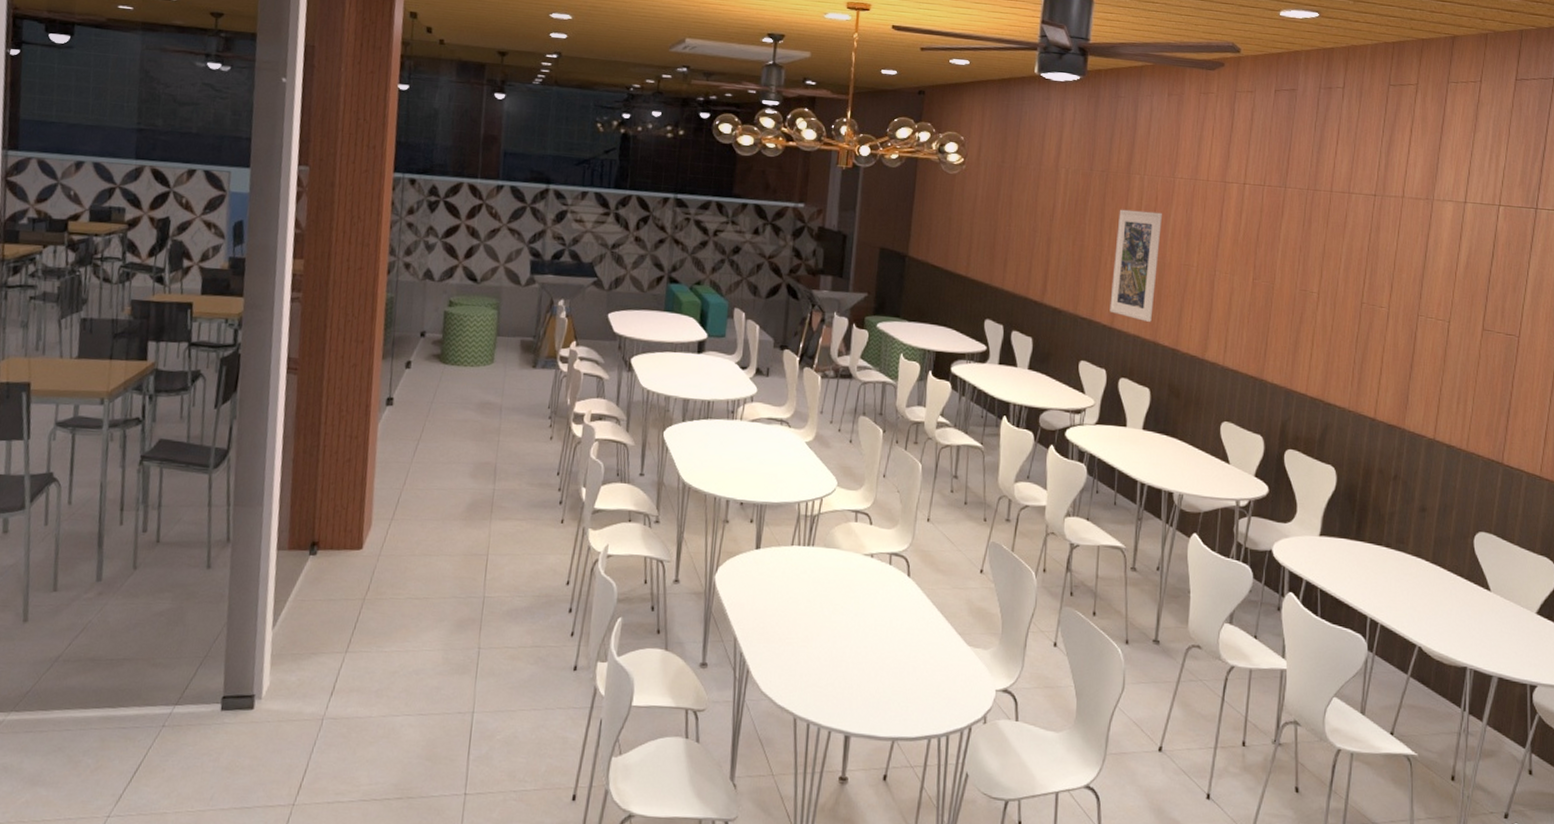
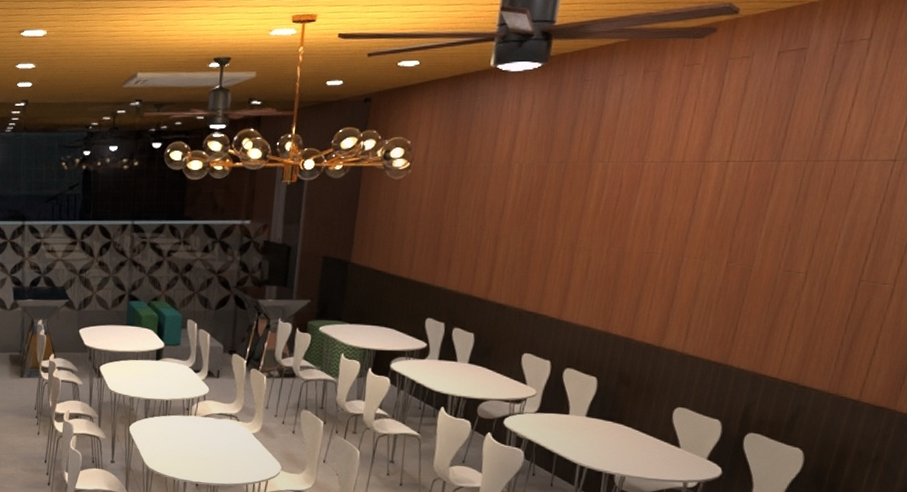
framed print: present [1109,209,1162,322] -> none [558,200,626,313]

